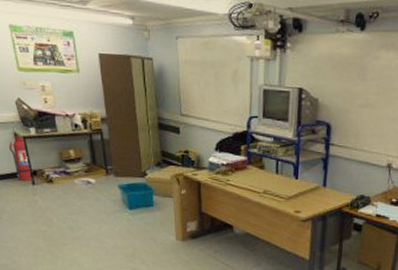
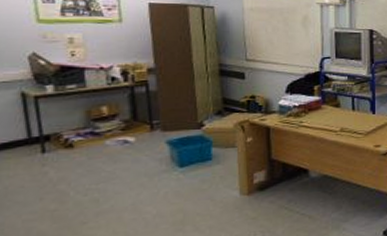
fire extinguisher: present [9,136,34,181] -> none [11,96,46,150]

